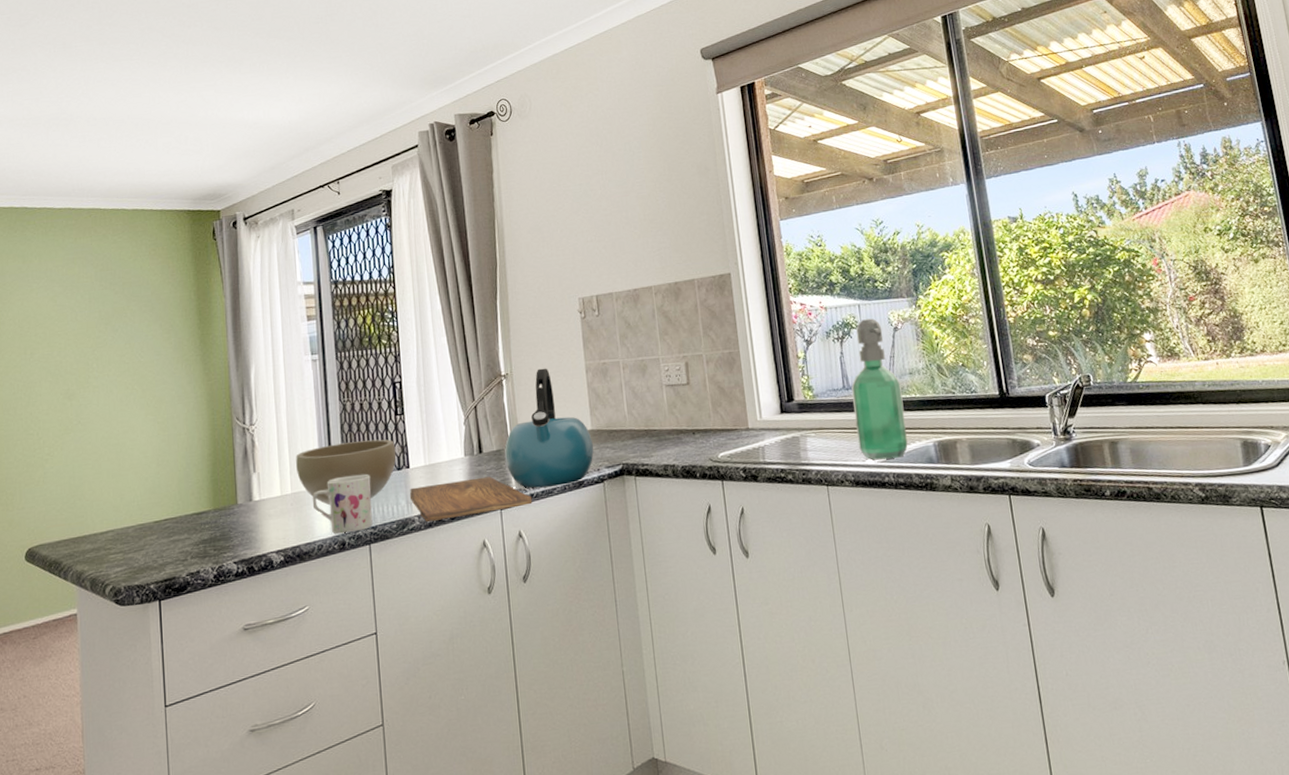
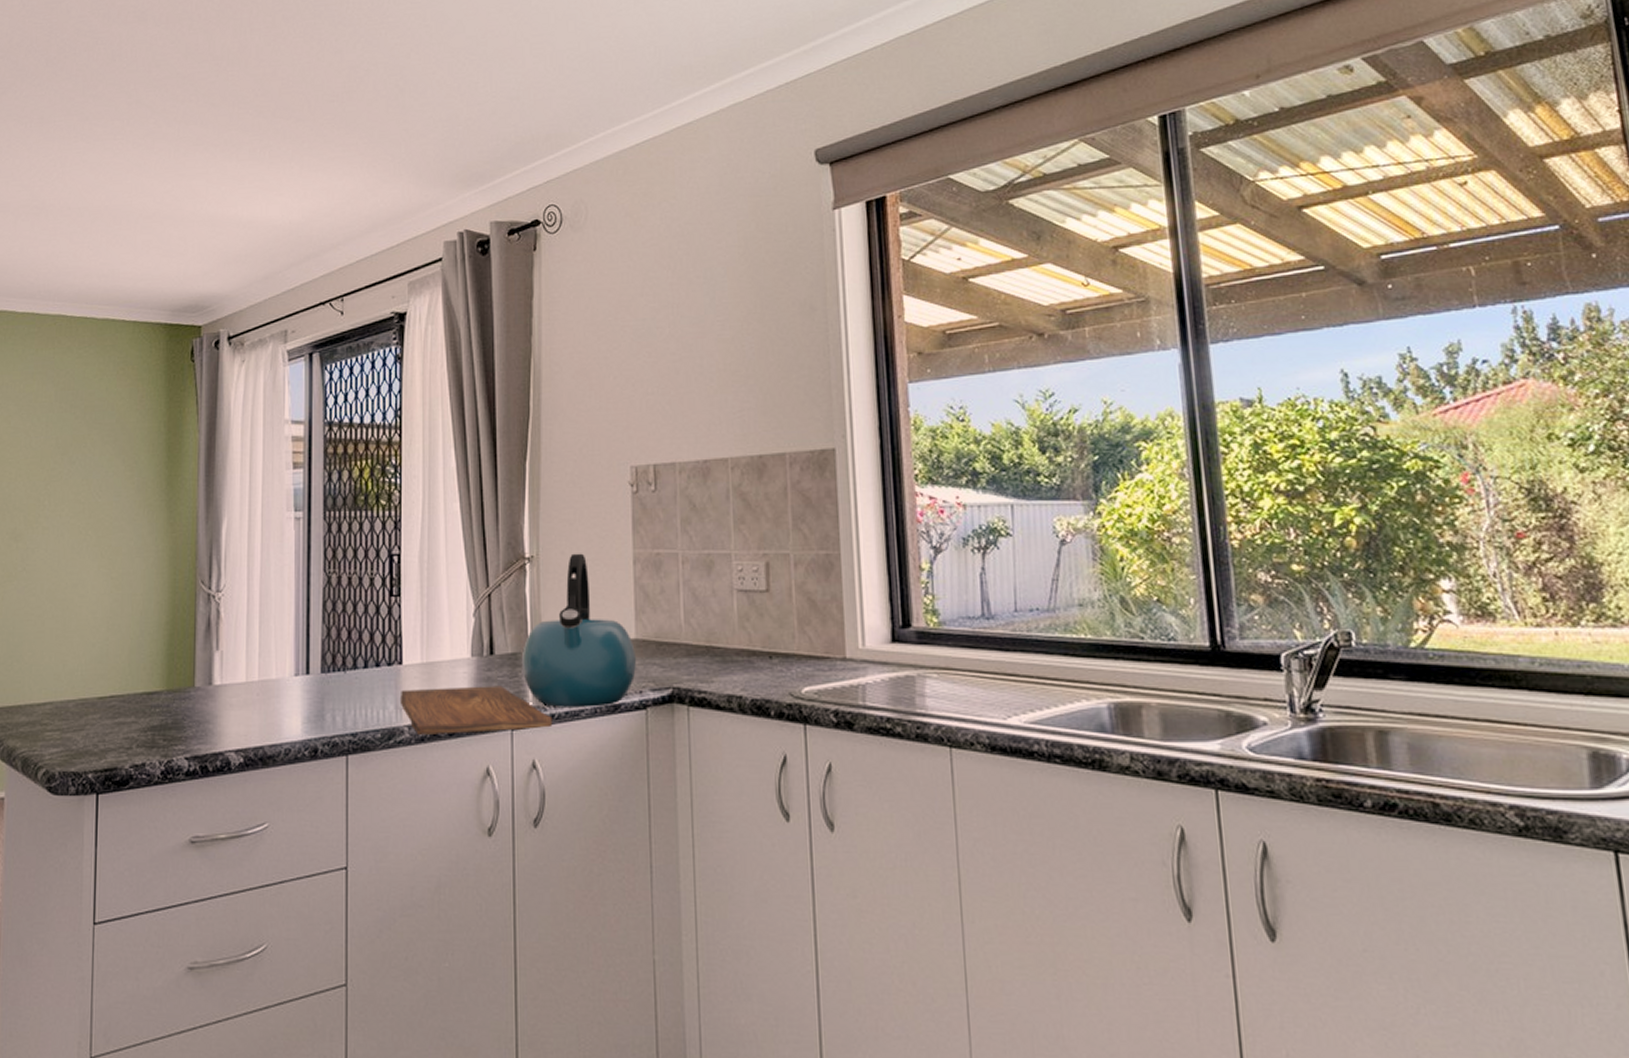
bowl: present [296,439,397,506] -> none [267,624,388,701]
mug: present [312,474,373,534] -> none [282,665,354,738]
soap dispenser: present [851,318,908,460] -> none [994,525,1070,720]

